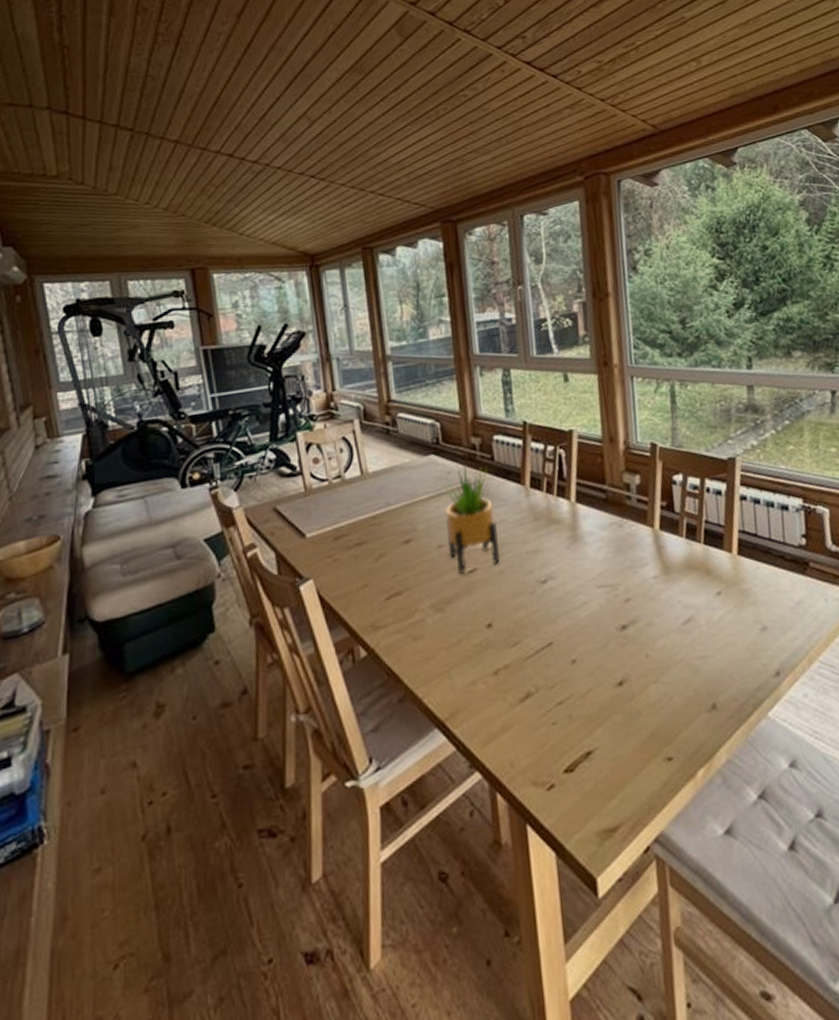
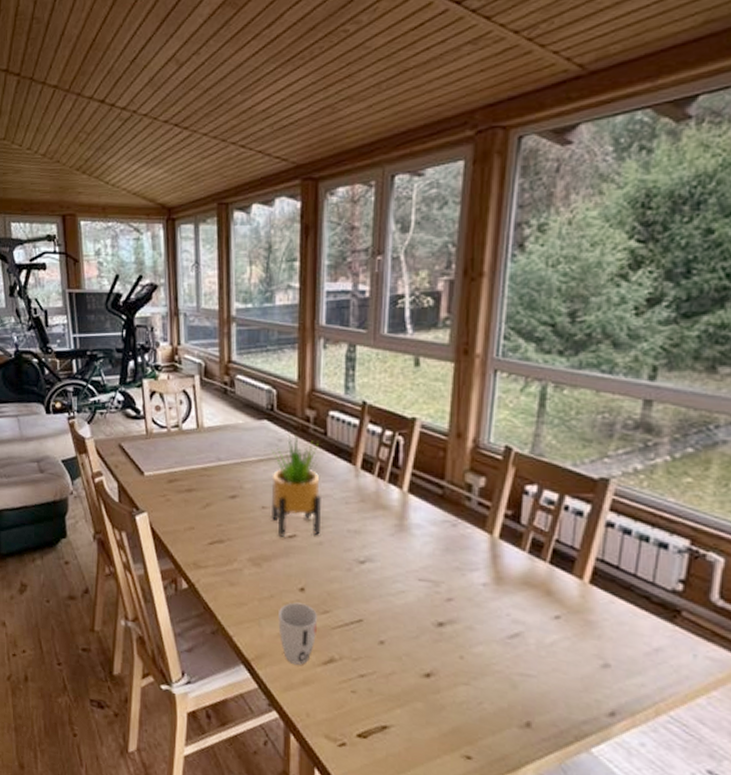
cup: none [468,640,510,712] -> present [278,602,317,666]

